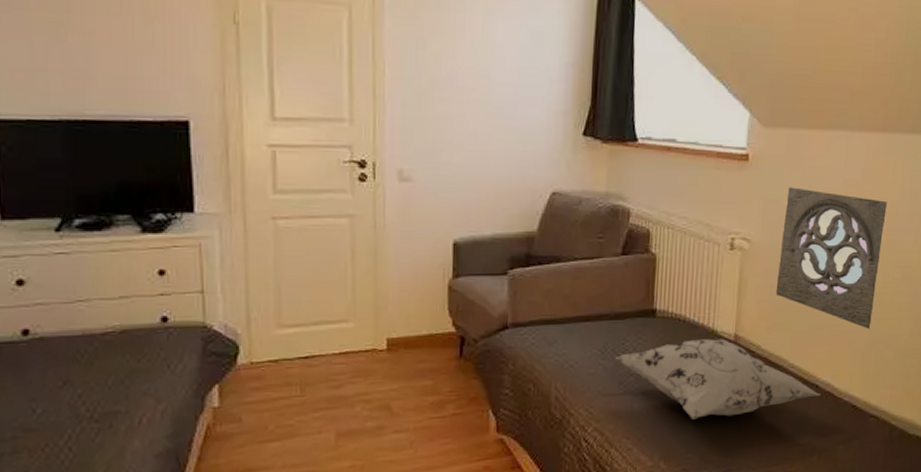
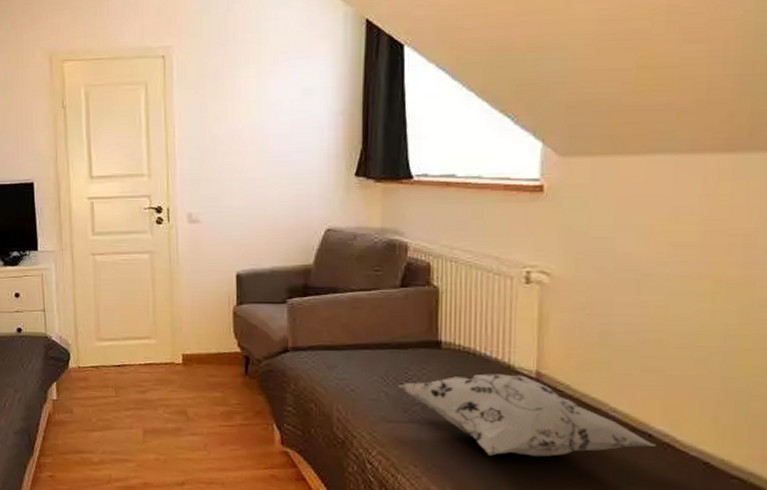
wall ornament: present [775,187,887,329] -> none [587,217,740,376]

